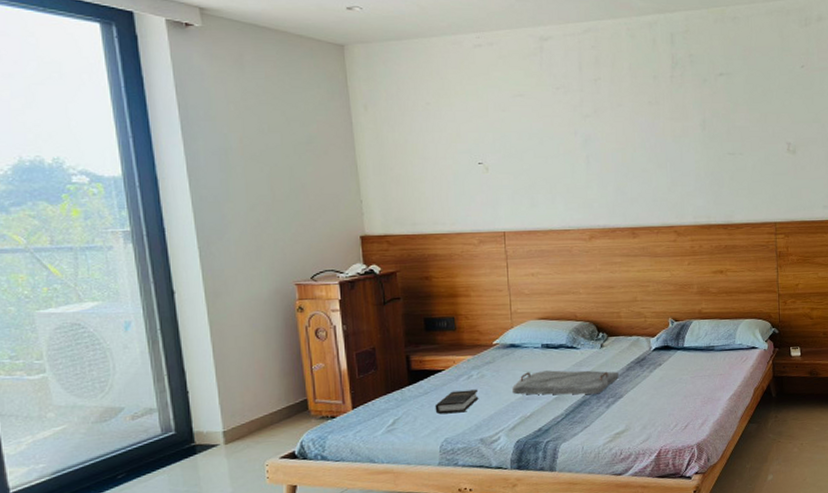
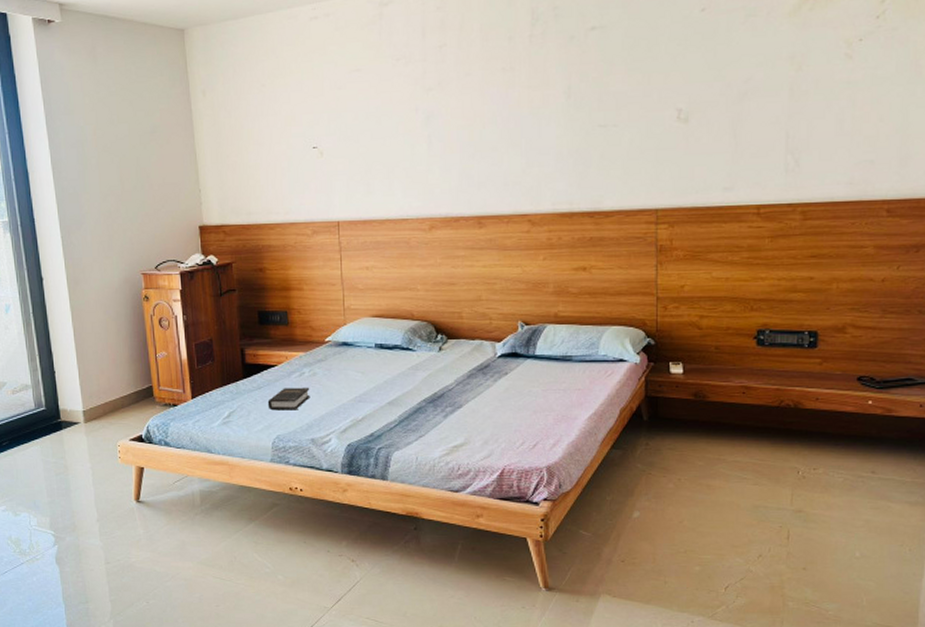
serving tray: present [511,370,620,395] -> none [343,372,460,402]

